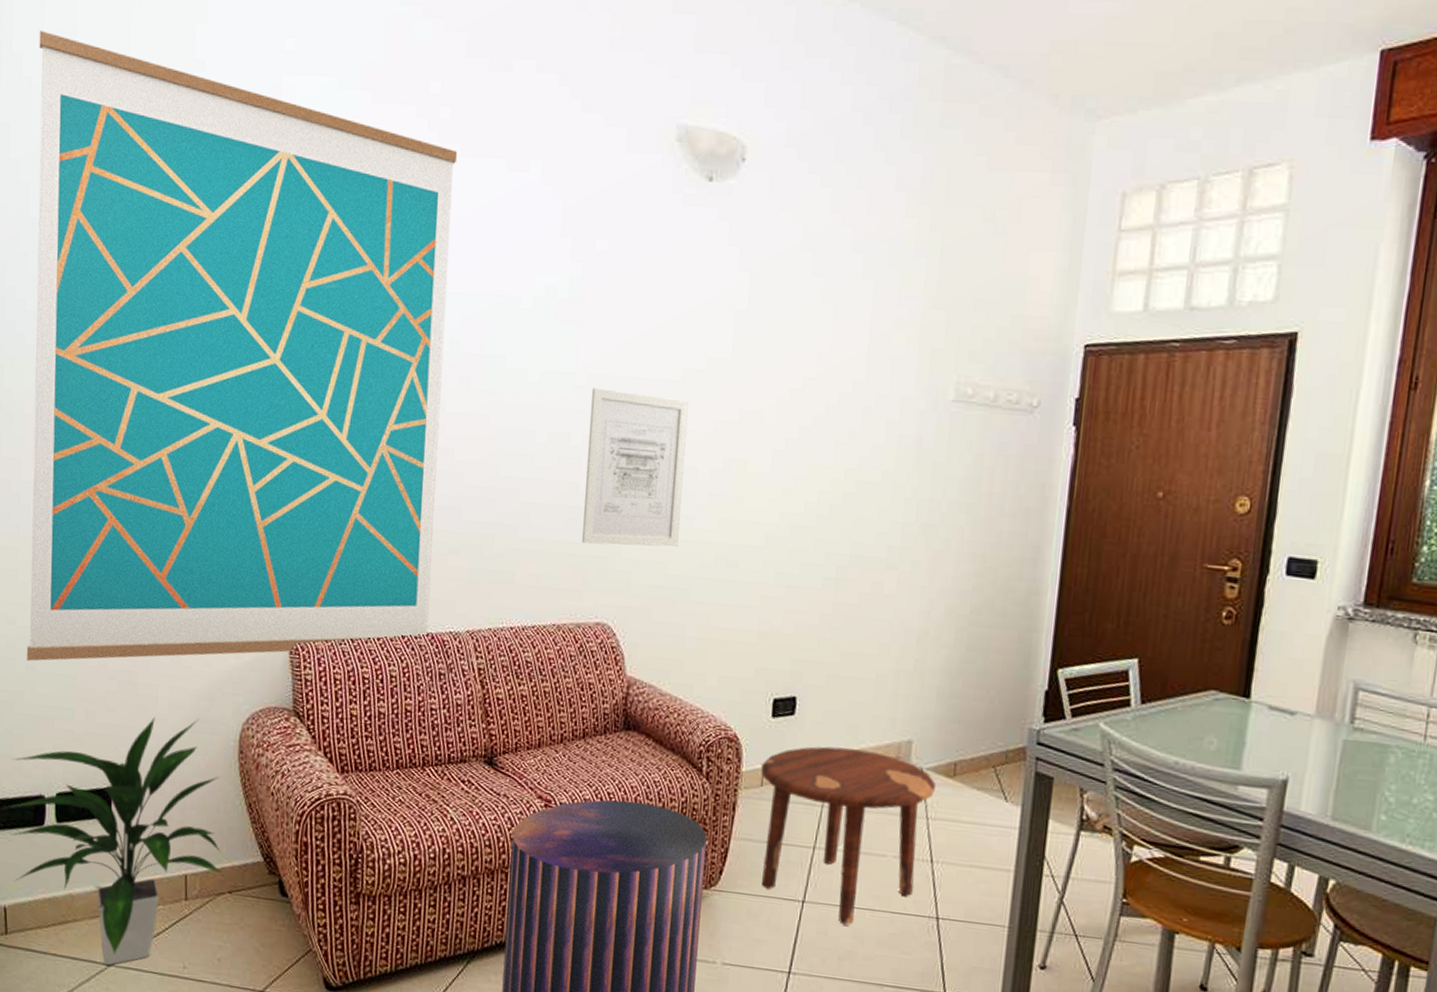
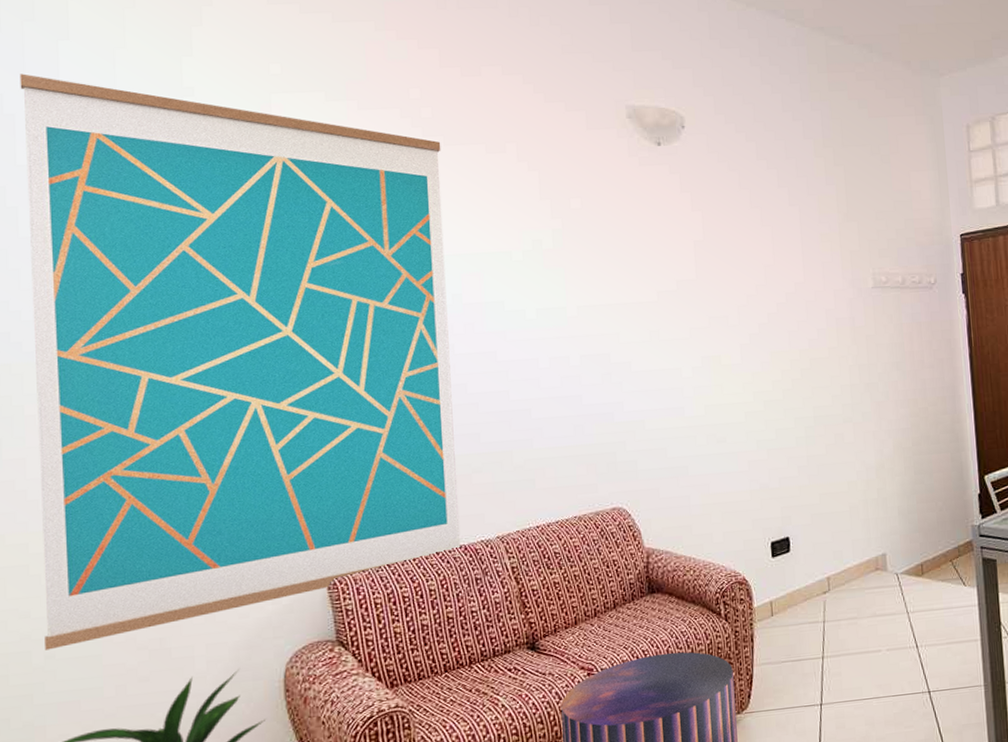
wall art: present [582,388,689,548] -> none [583,316,673,445]
side table: present [761,746,935,925] -> none [769,568,910,716]

